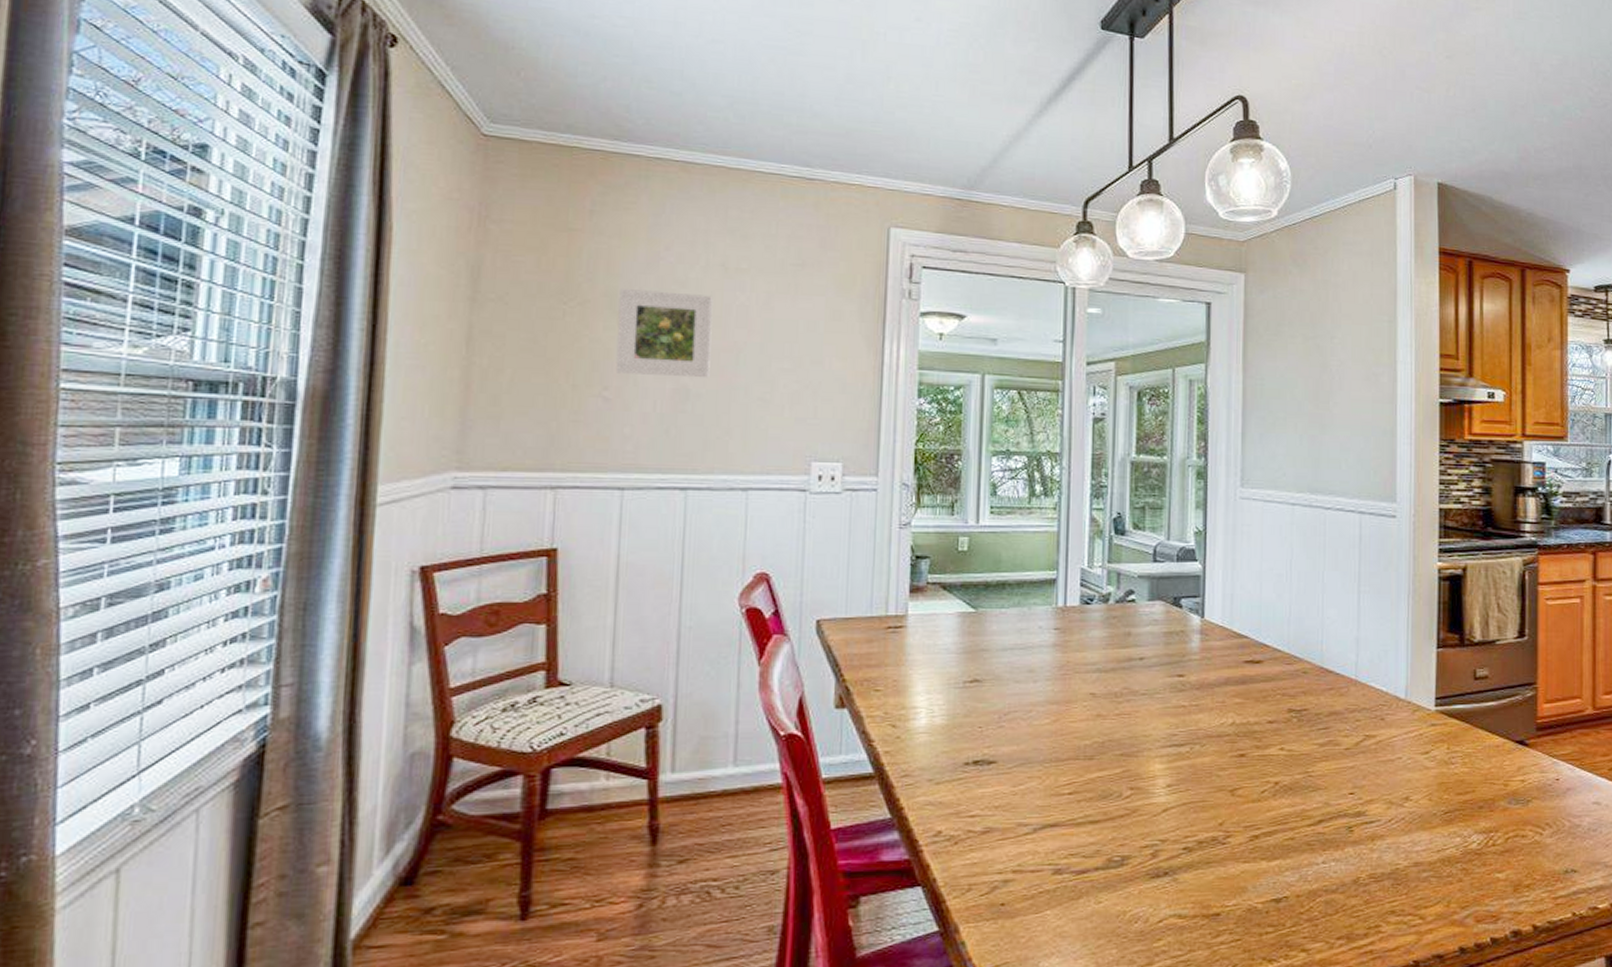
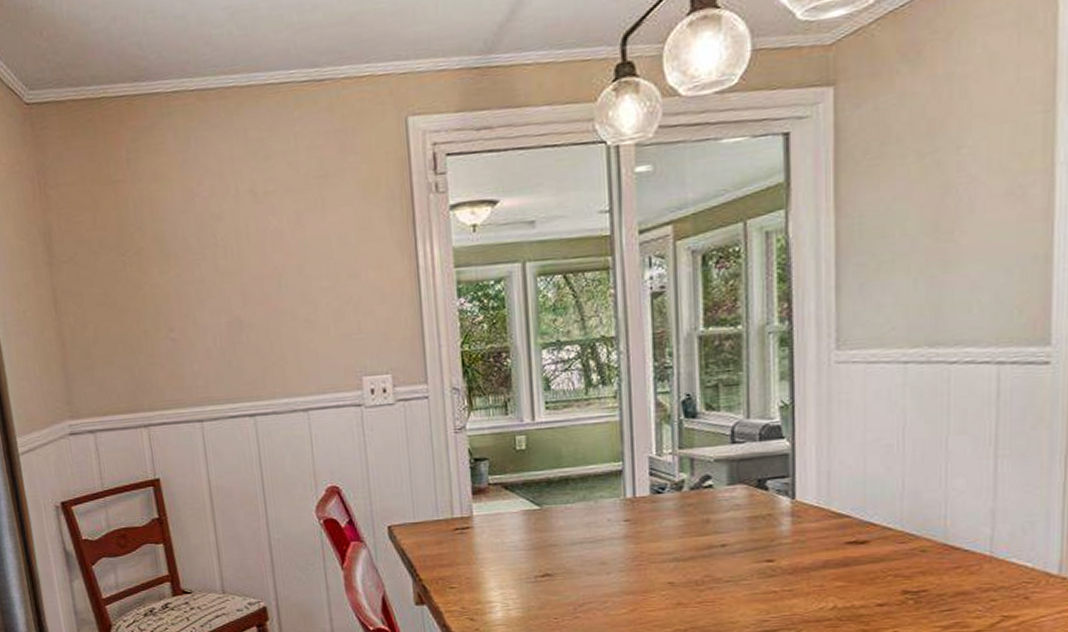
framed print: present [615,289,714,378] -> none [166,224,257,314]

